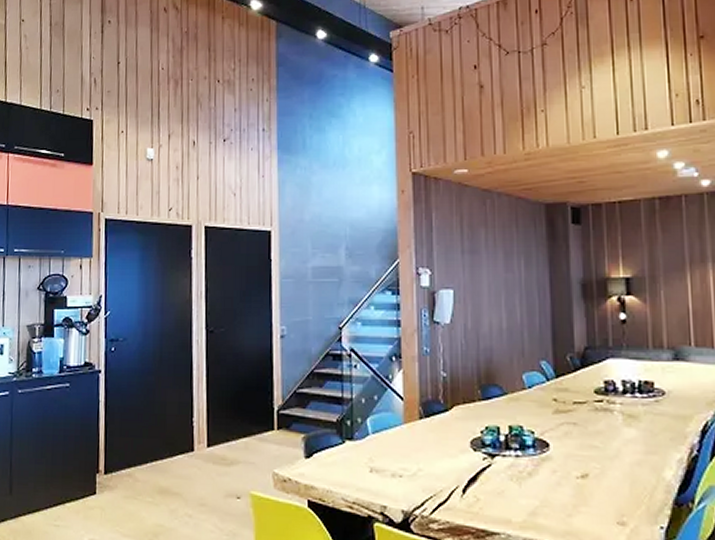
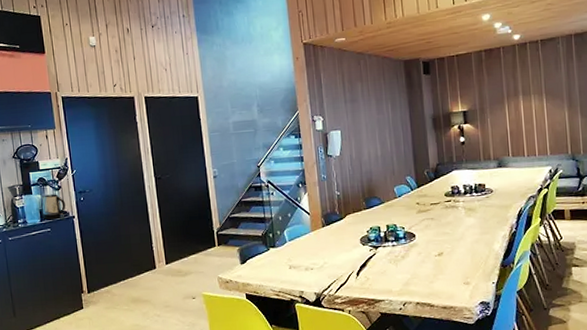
kettle: none [62,338,92,373] -> present [42,193,66,220]

